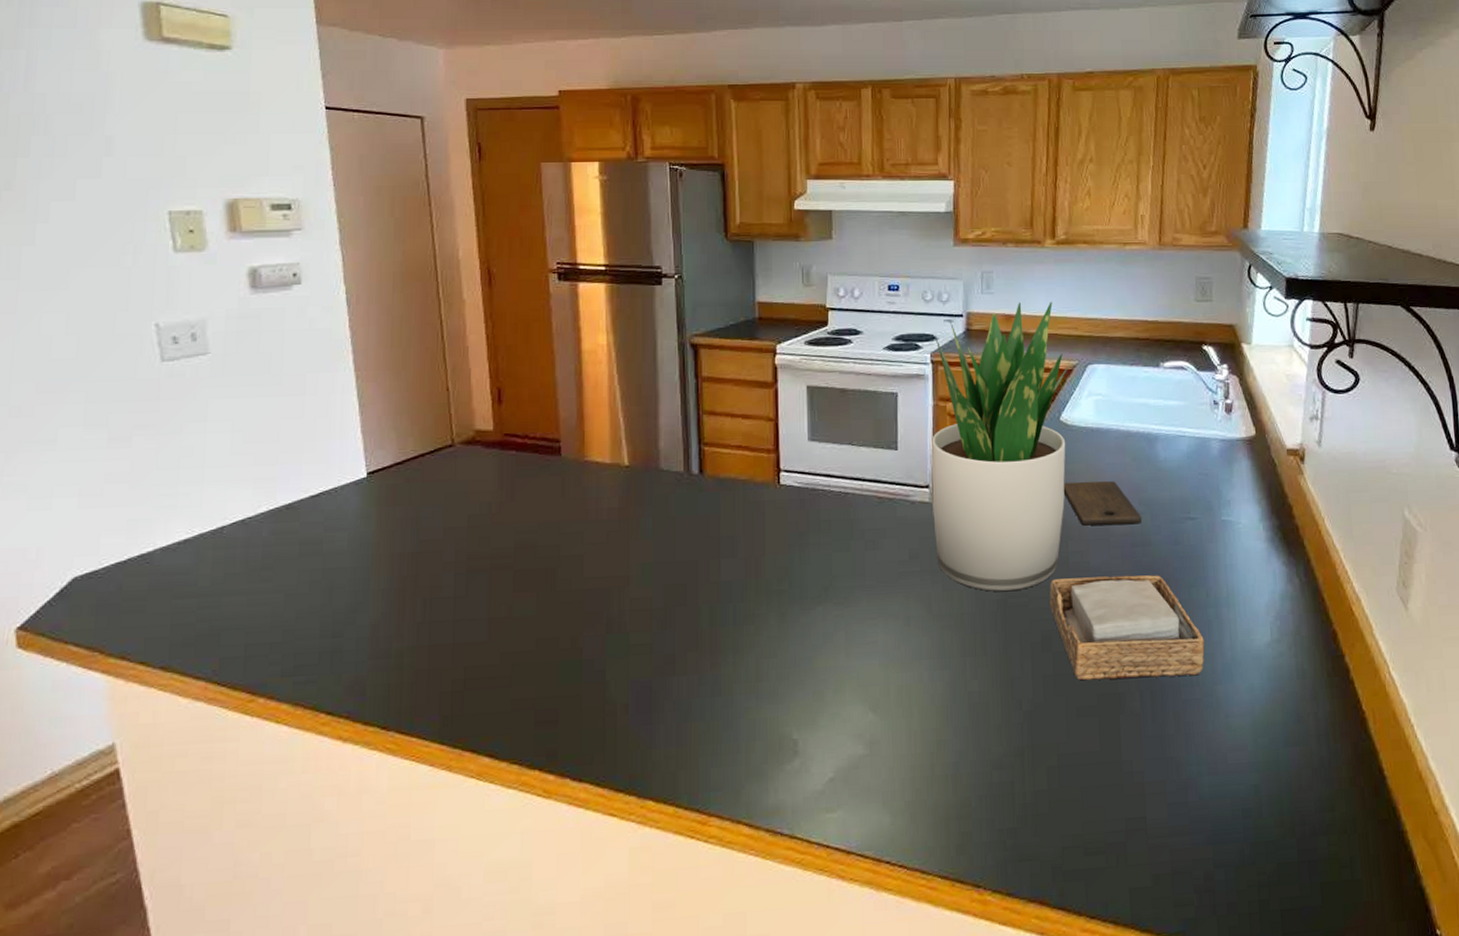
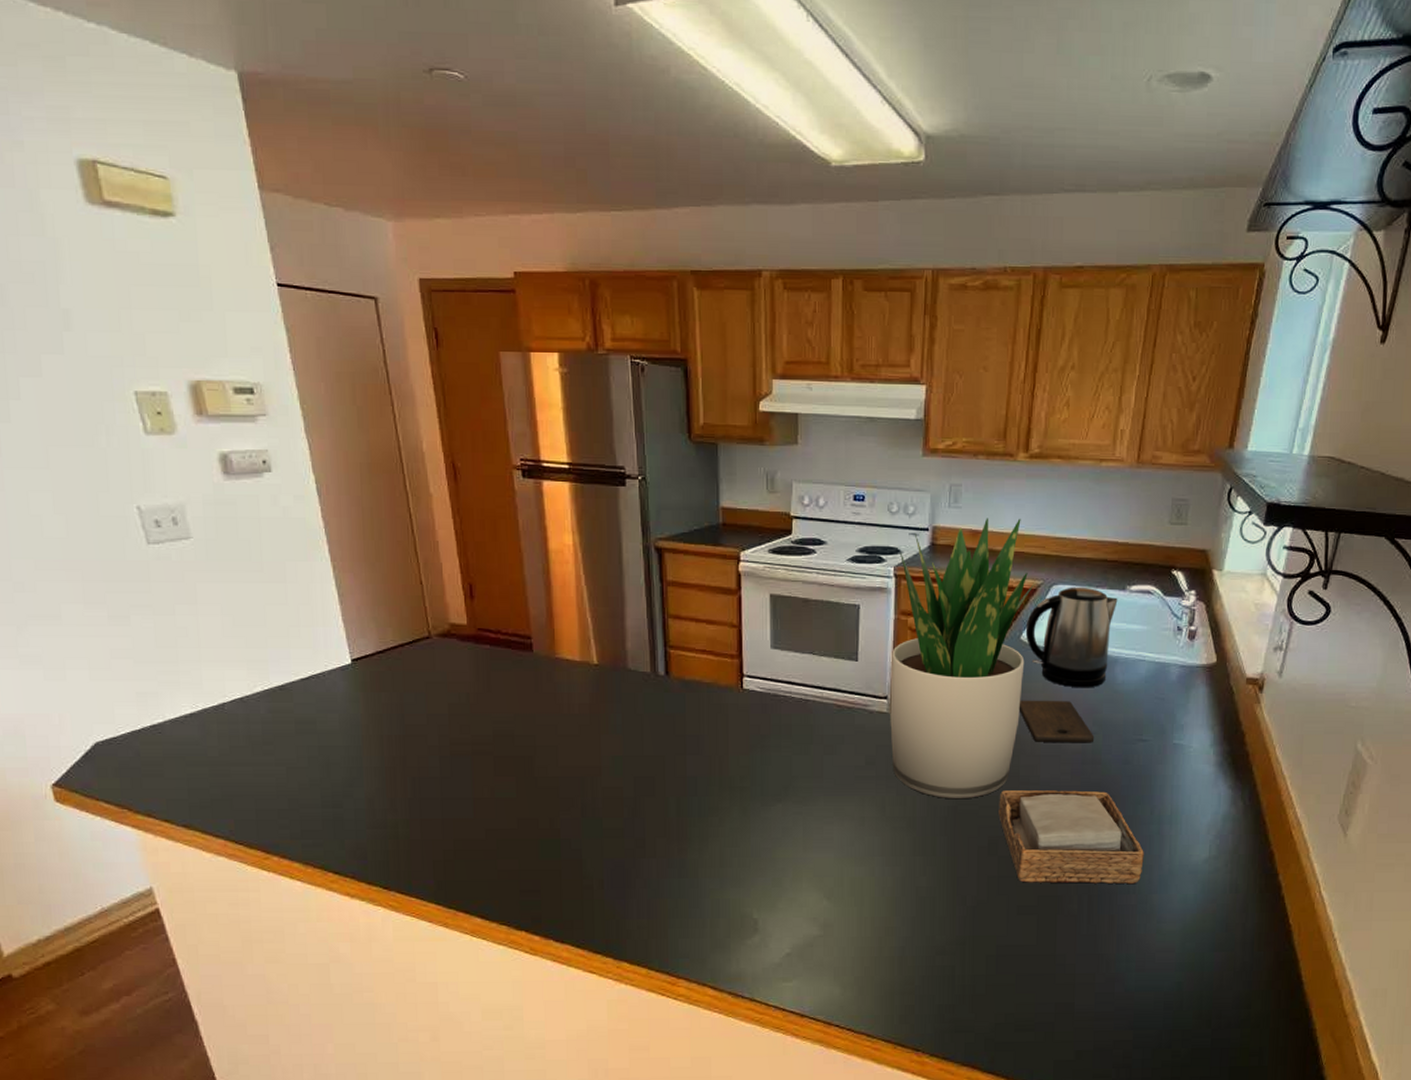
kettle: none [1064,365,1153,468] -> present [1025,586,1118,688]

